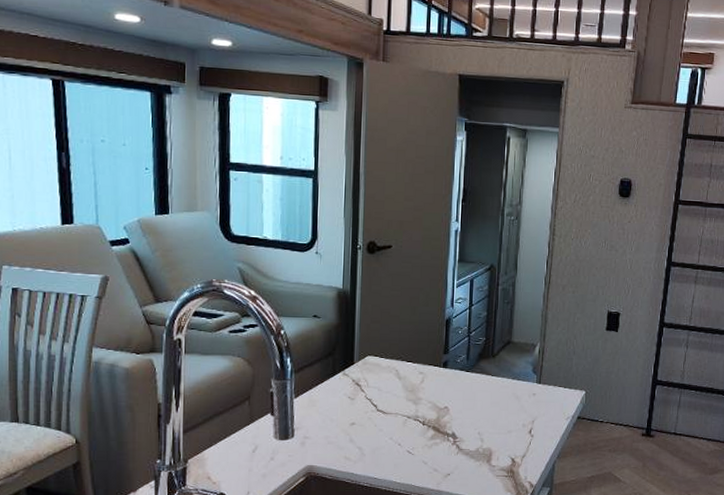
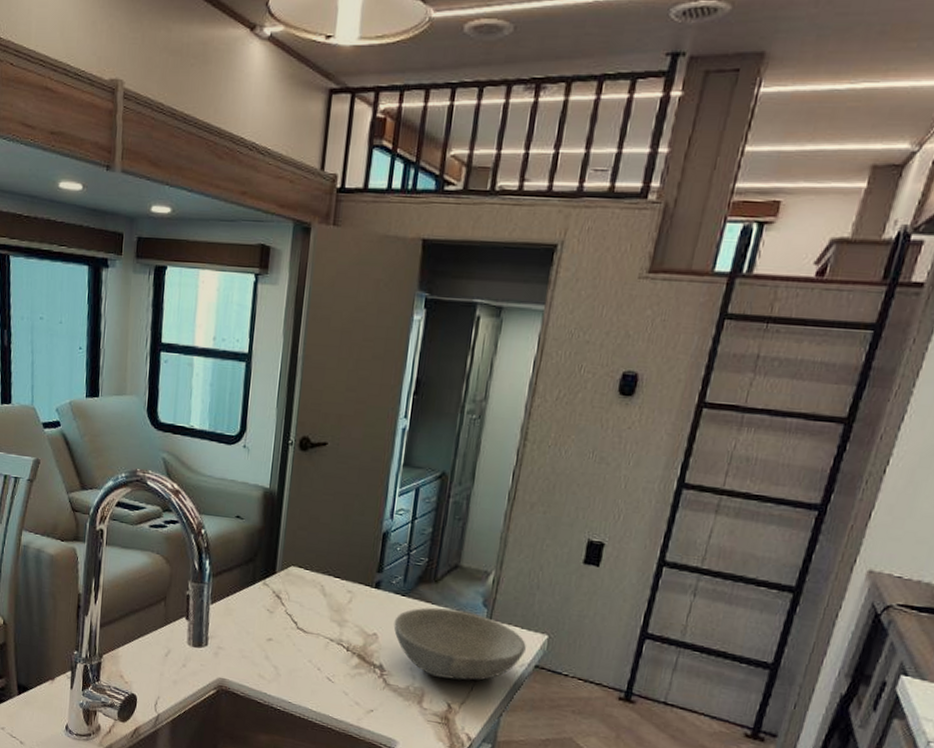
bowl: none [461,379,569,437] -> present [393,607,526,680]

